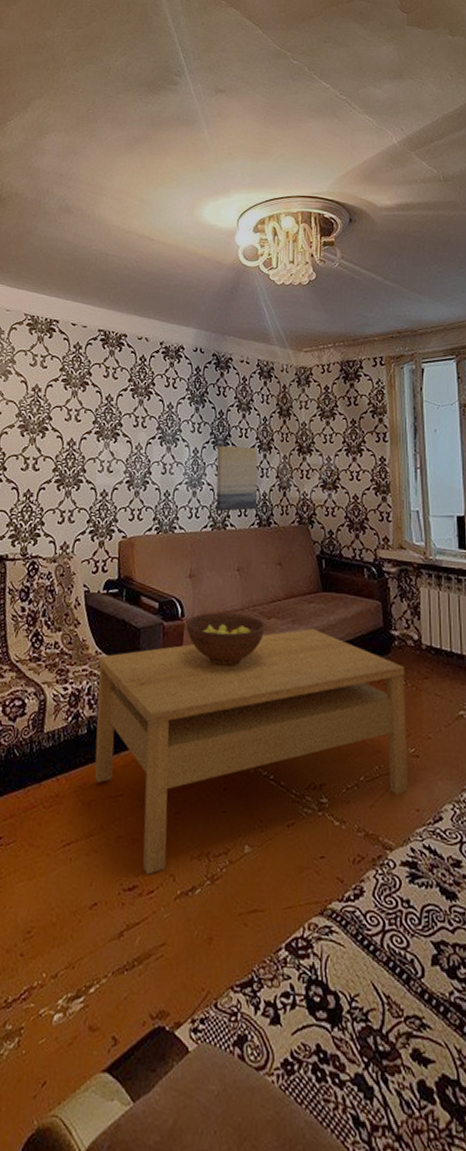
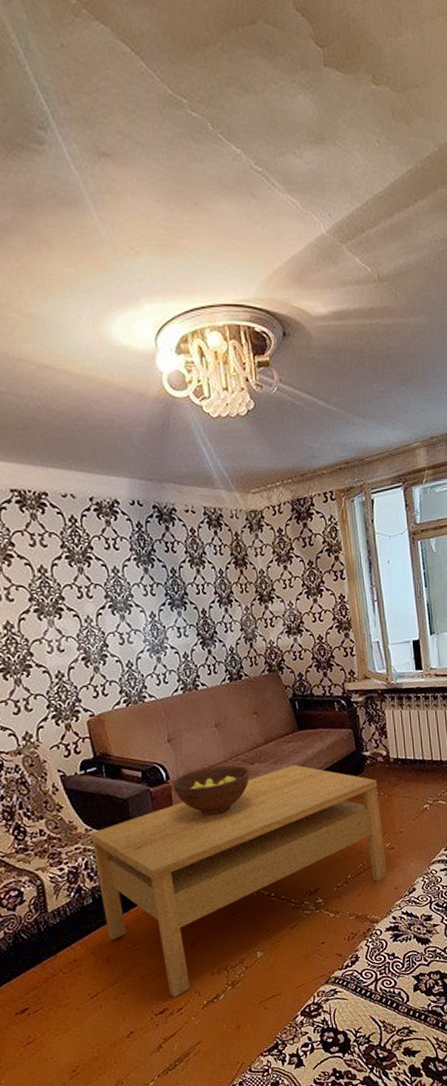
wall art: present [216,446,258,511] -> none [175,603,226,673]

